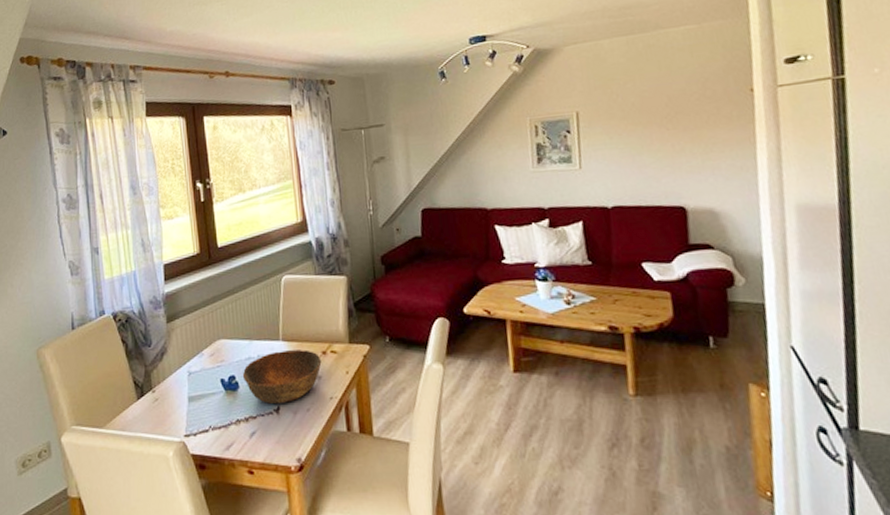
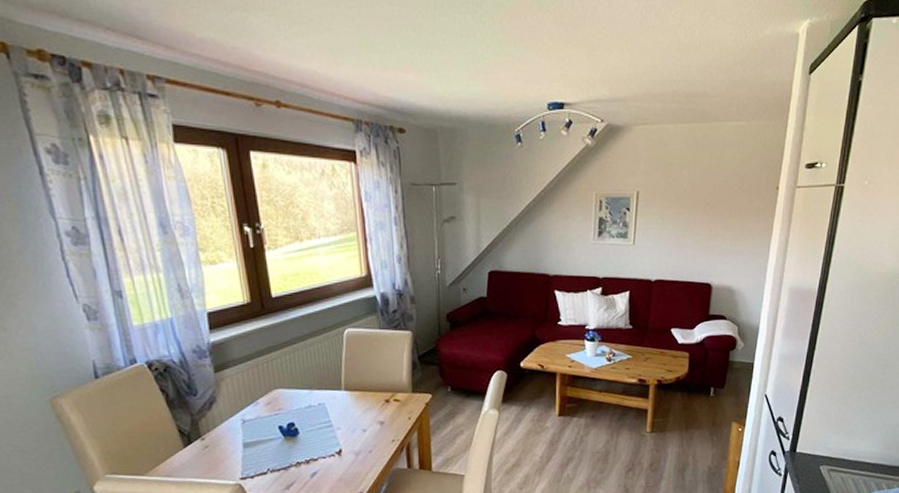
bowl: present [242,349,322,404] -> none [302,398,385,447]

